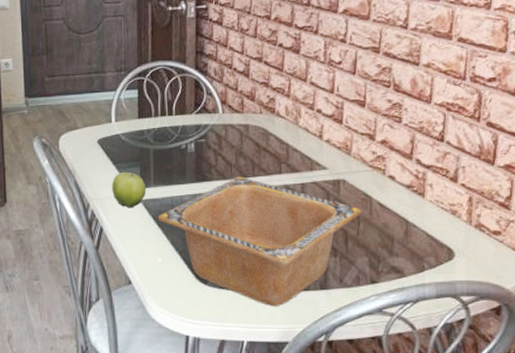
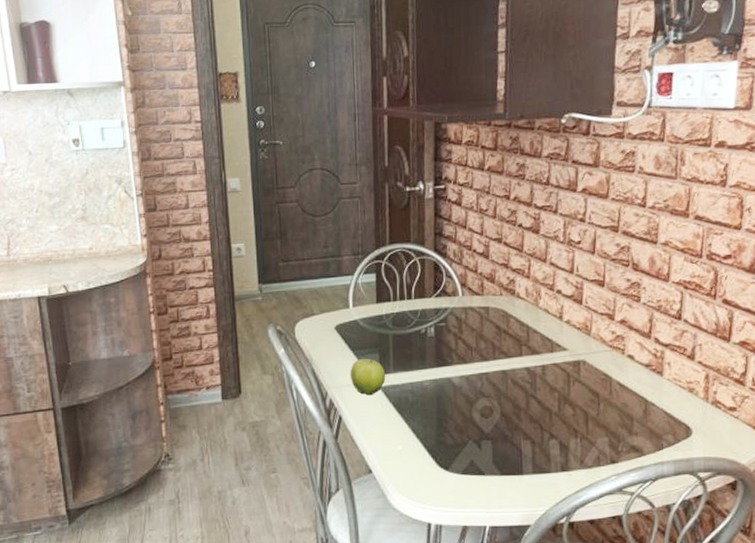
serving bowl: present [157,176,362,306] -> none [397,360,602,490]

